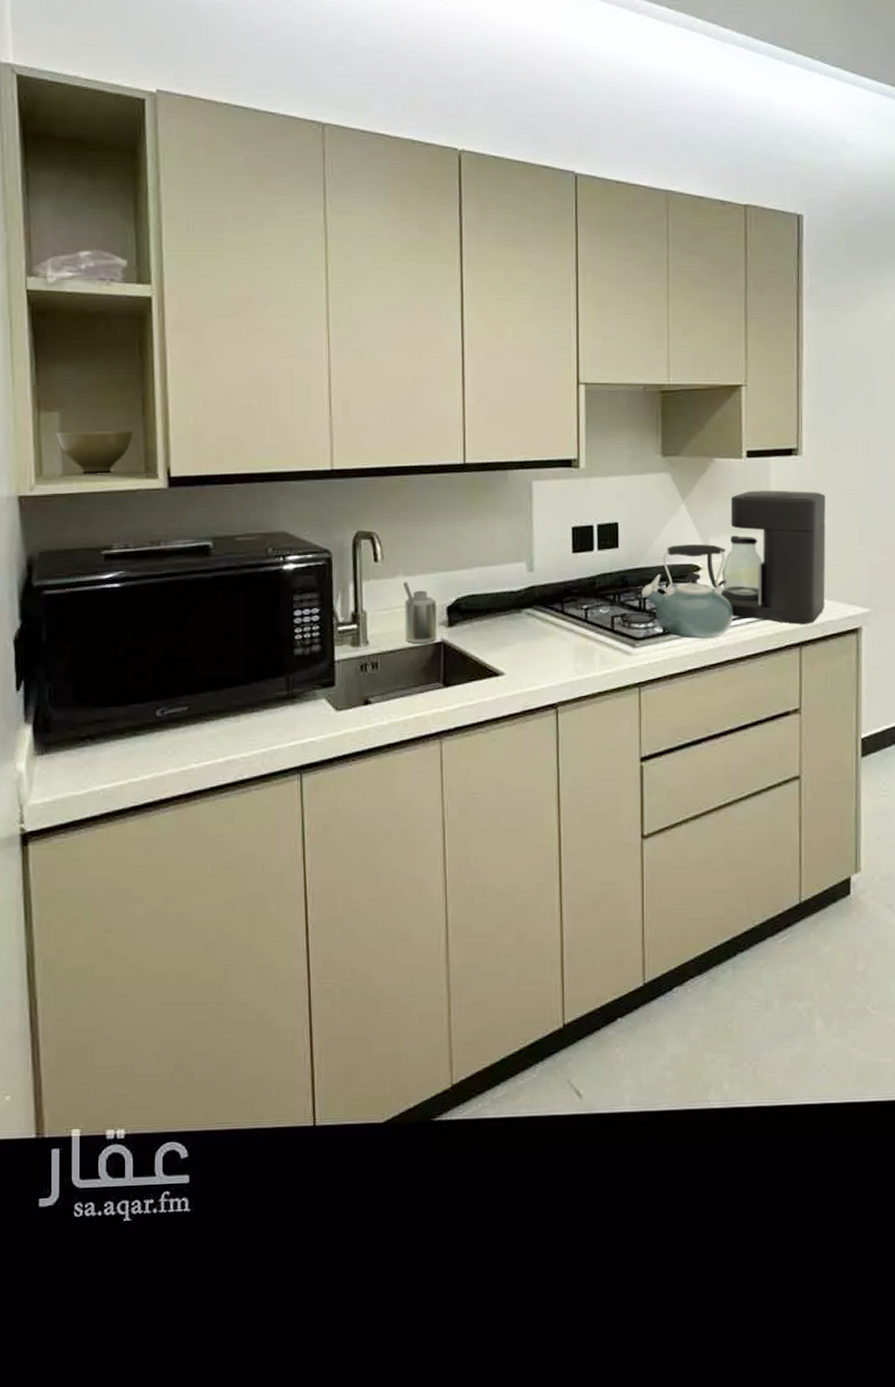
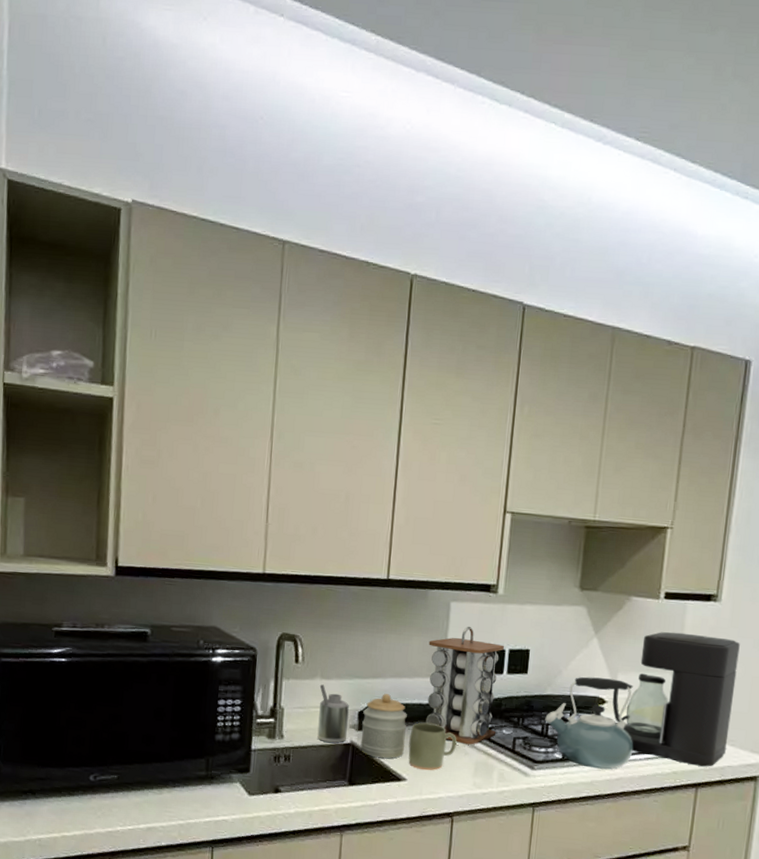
bowl: present [56,430,133,473] -> none [20,515,88,557]
jar: none [452,585,500,654] -> present [360,694,407,759]
mug: none [503,610,554,661] -> present [408,722,458,770]
spice rack: none [514,505,593,629] -> present [426,627,505,745]

